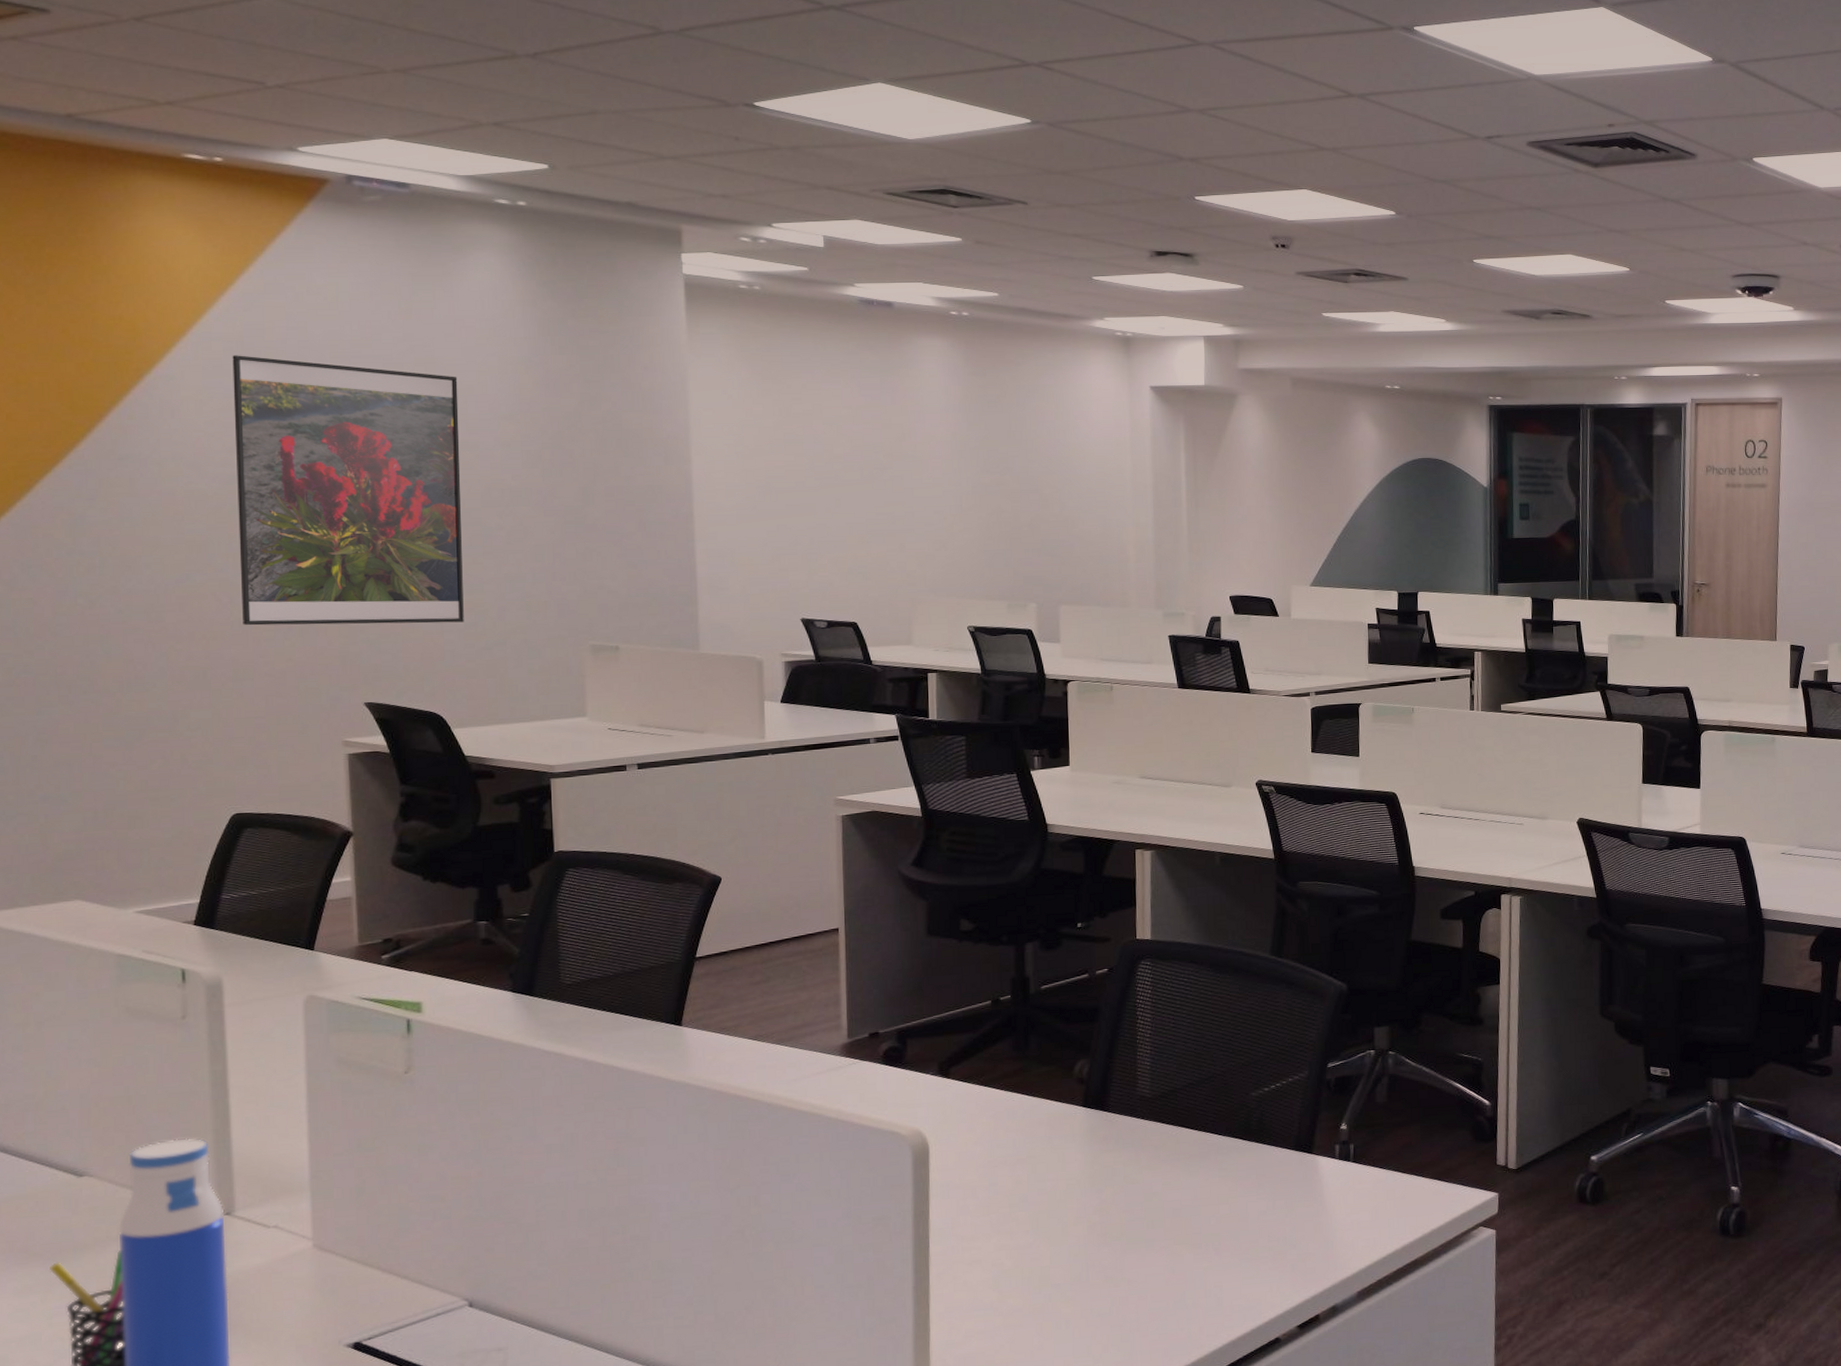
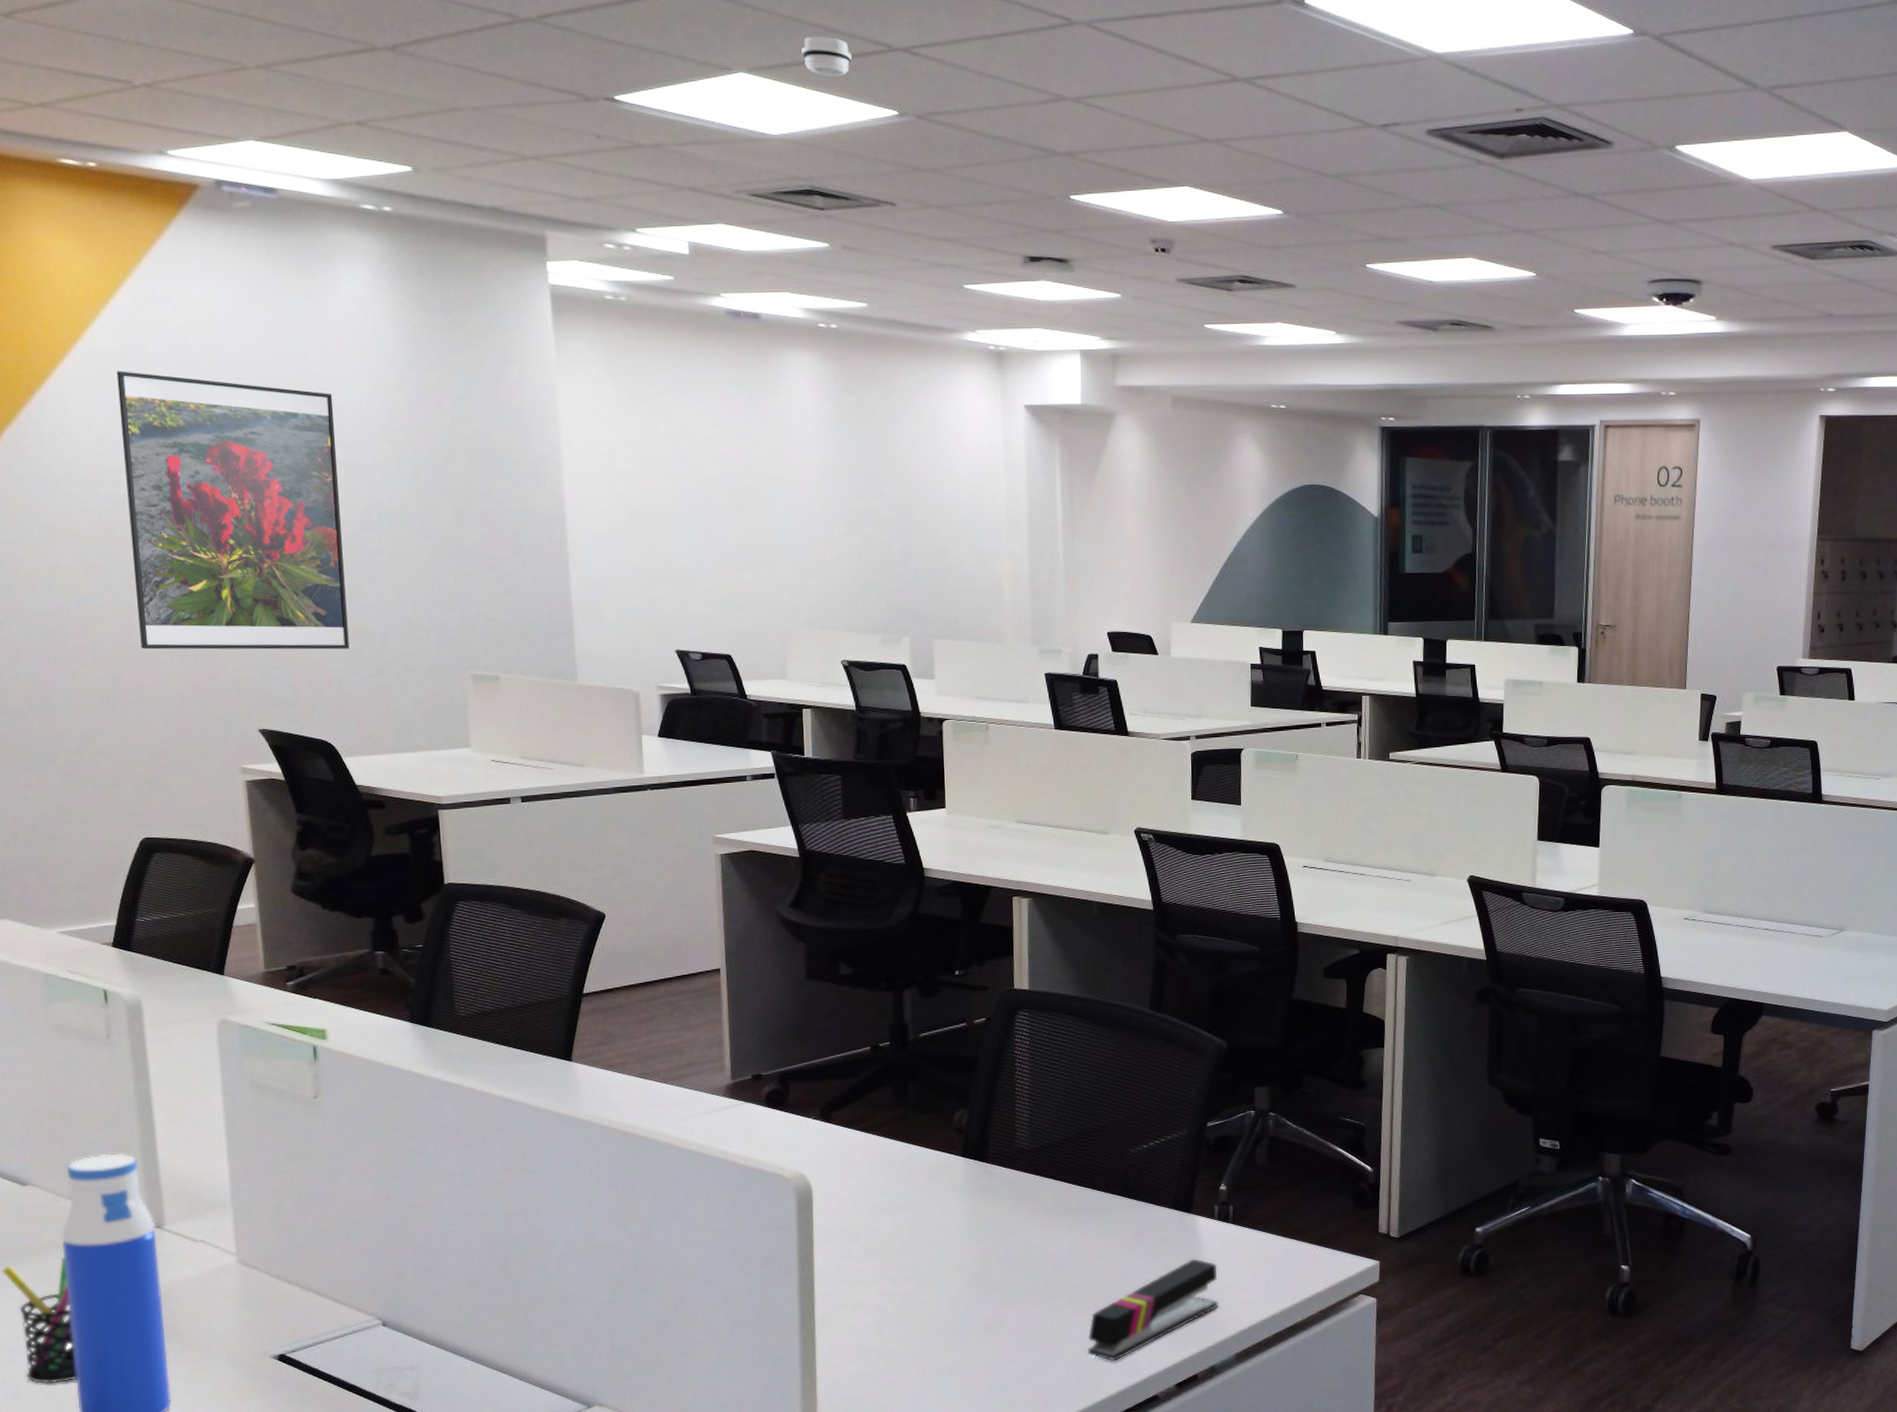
smoke detector: none [938,51,987,87] -> present [801,36,852,76]
stapler: none [1208,1198,1340,1306] -> present [1087,1258,1219,1362]

